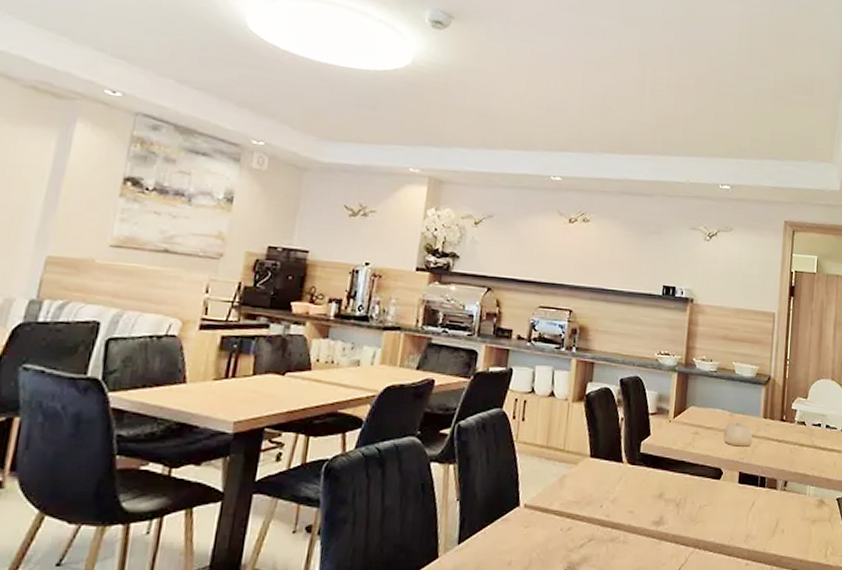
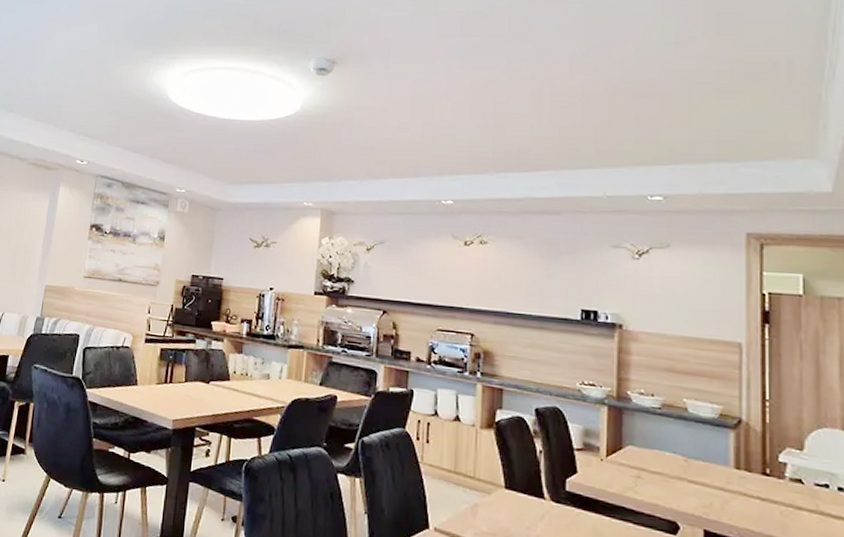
sugar bowl: present [723,420,753,447] -> none [677,467,721,501]

